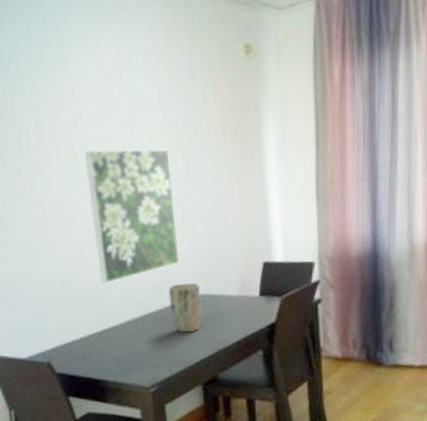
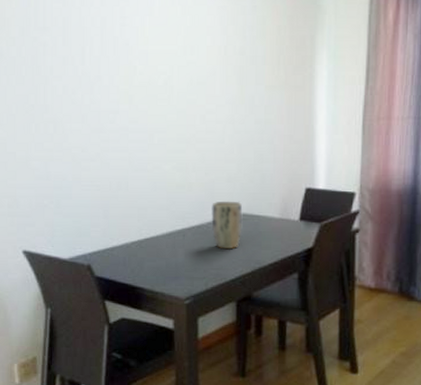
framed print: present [85,148,180,284] -> none [143,66,226,194]

